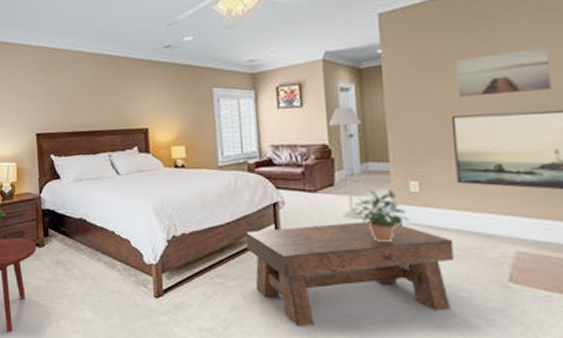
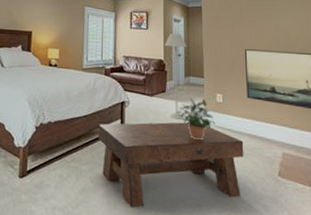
wall art: present [456,47,552,98] -> none [248,9,304,38]

